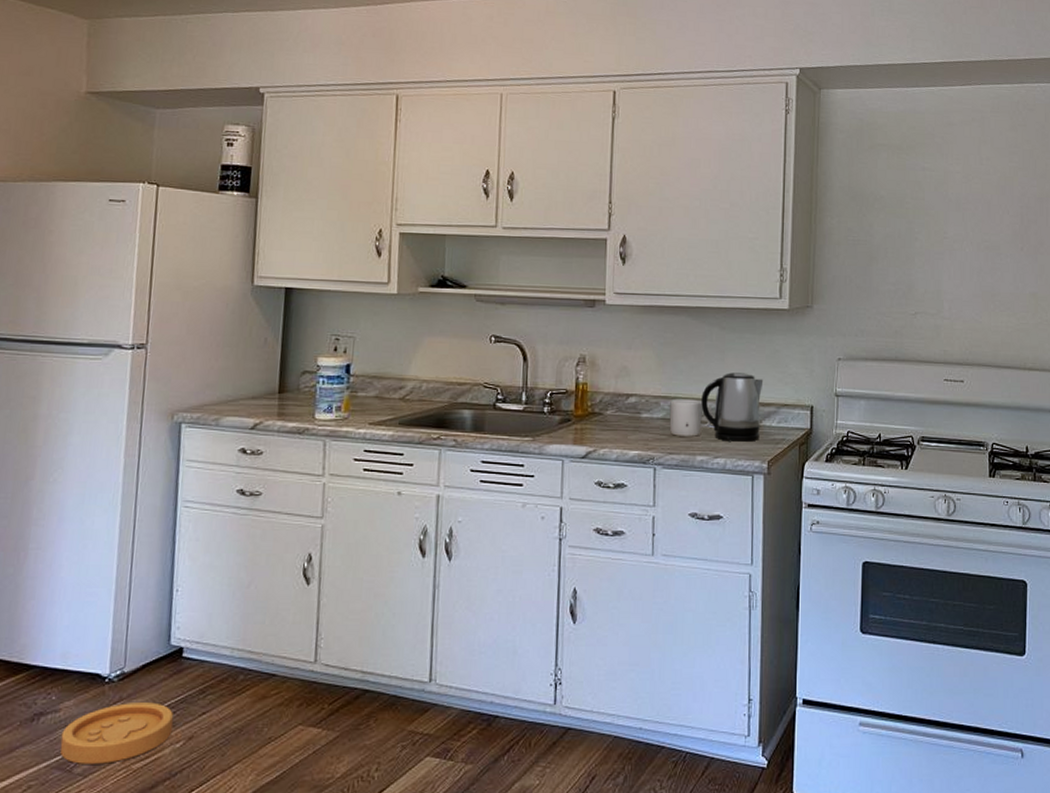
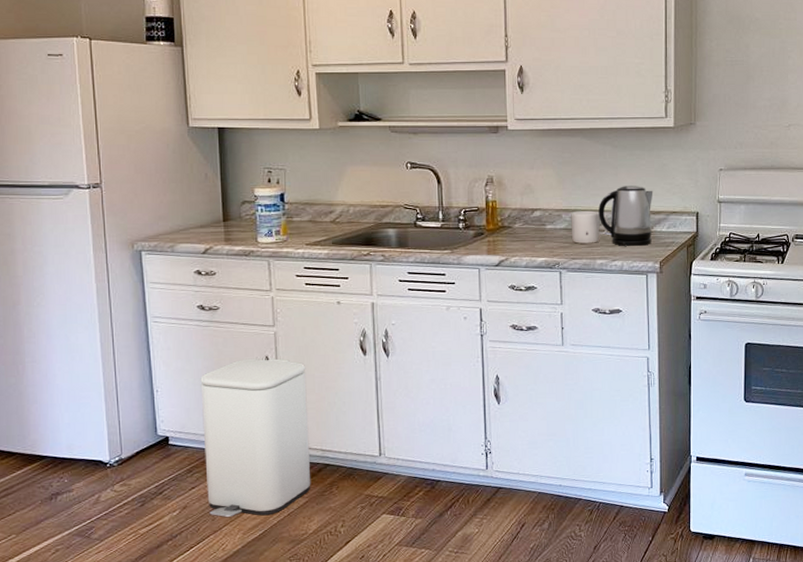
pet bowl: present [60,702,174,766] -> none [77,481,169,532]
pedal bin: none [219,555,354,753] -> present [200,358,311,518]

